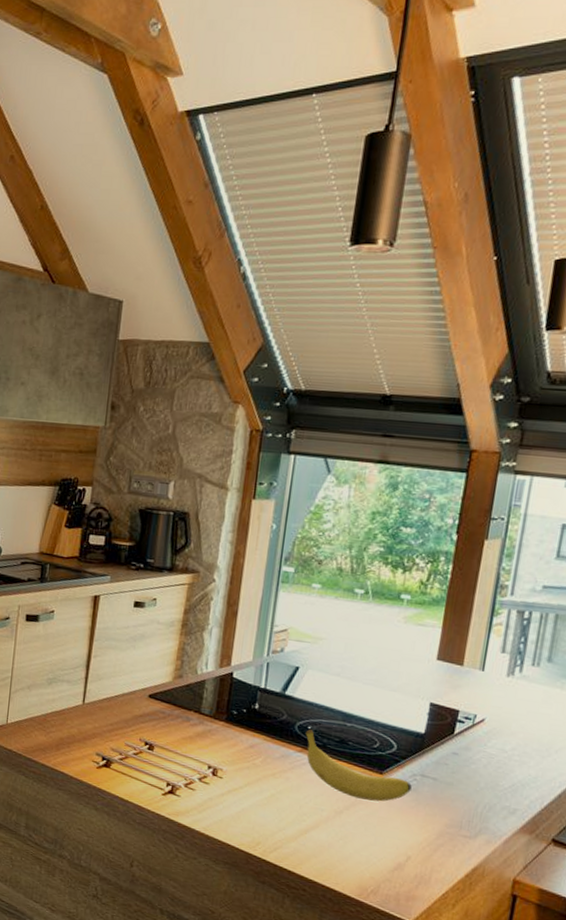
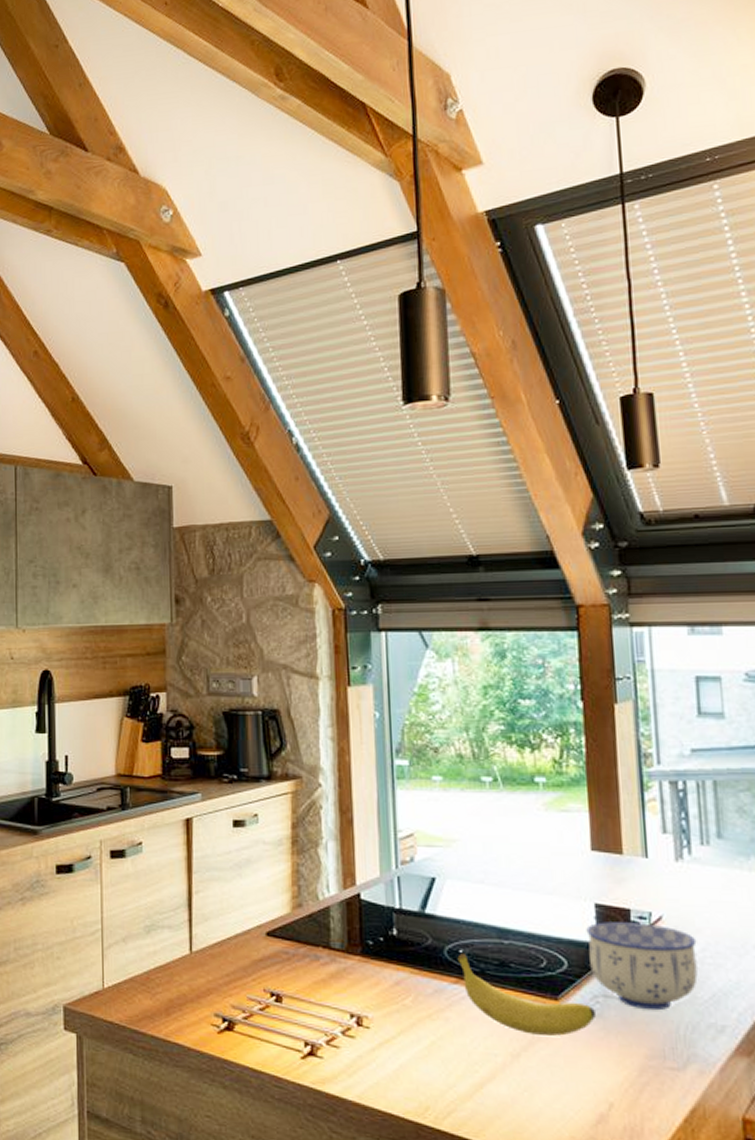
bowl: none [415,718,510,792] -> present [586,922,698,1011]

